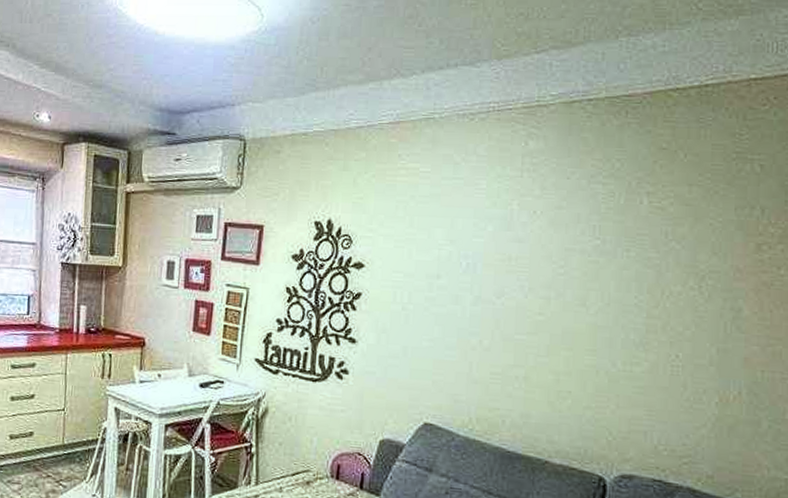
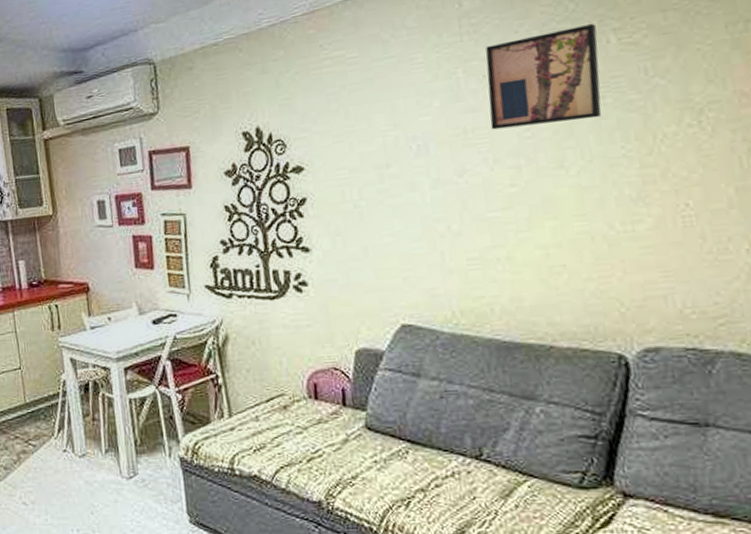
wall art: none [532,184,635,268] -> present [486,24,602,130]

